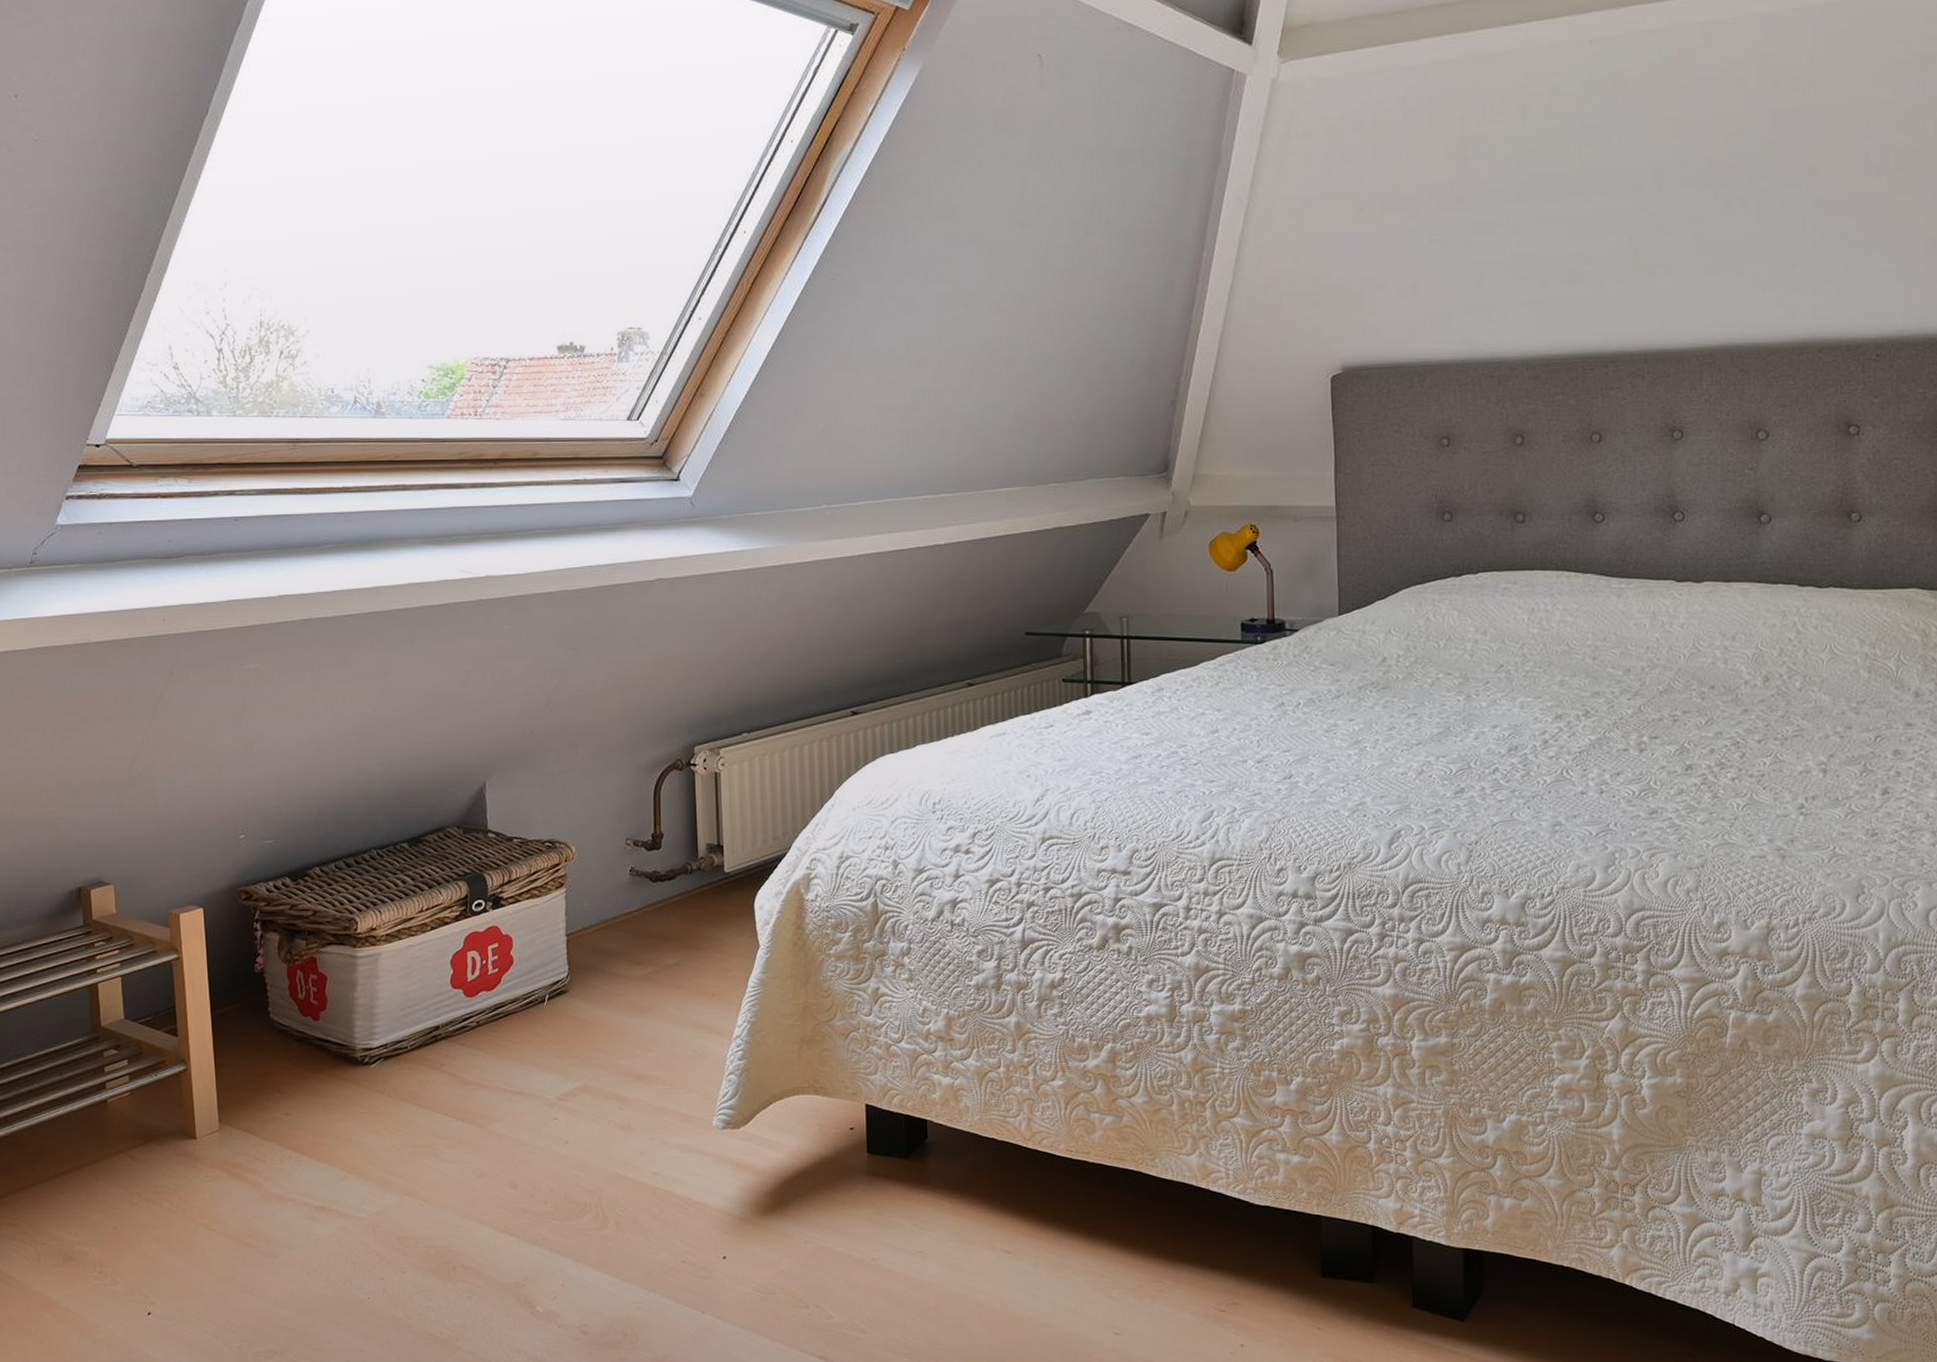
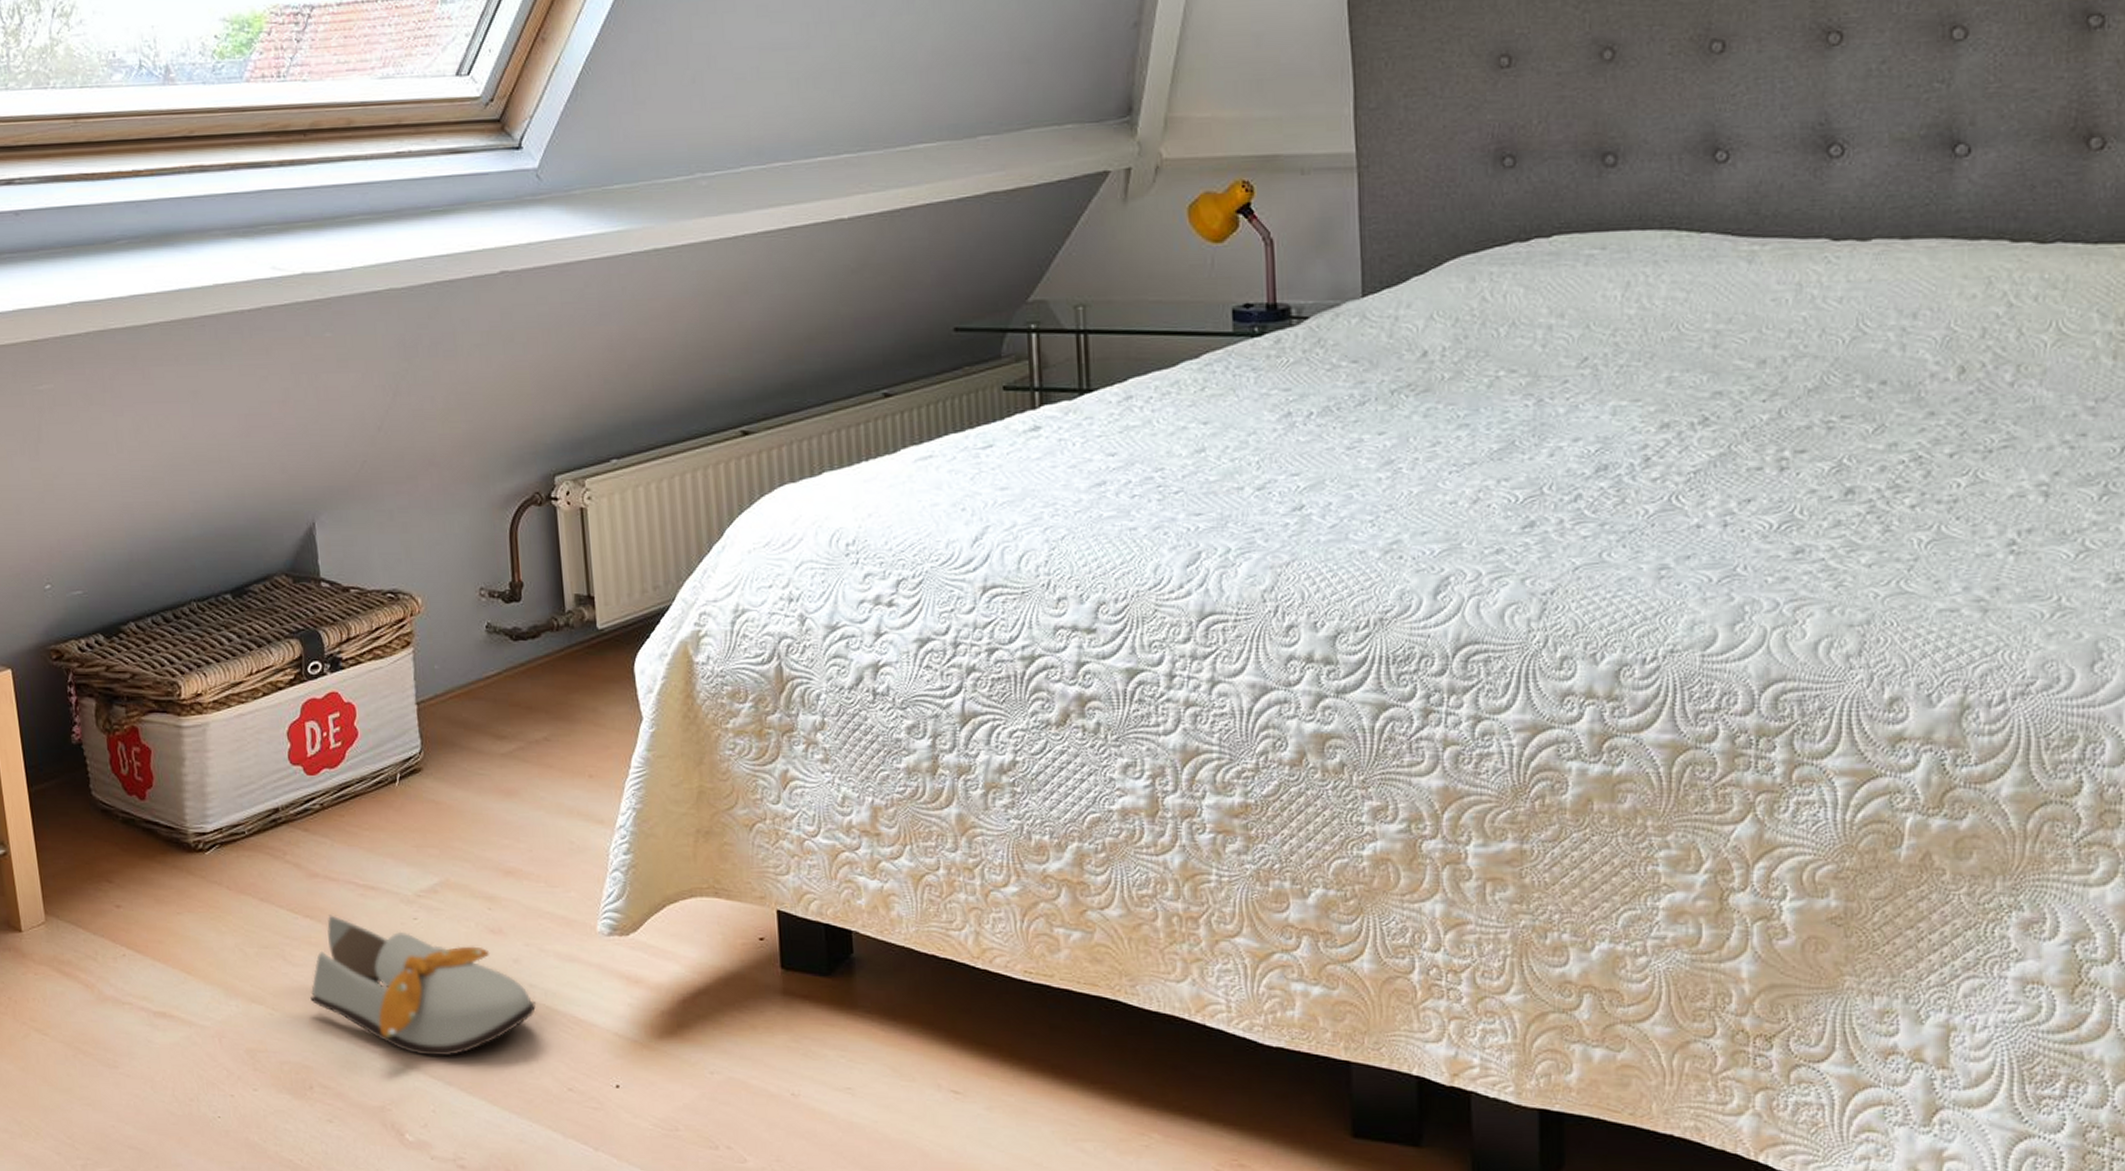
shoe: none [458,1117,658,1237] -> present [310,915,537,1057]

